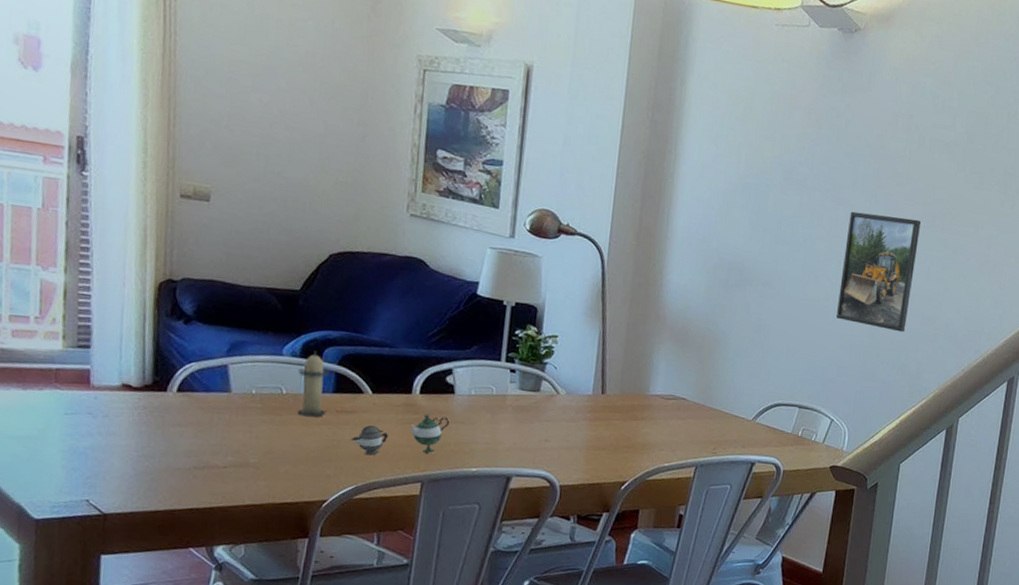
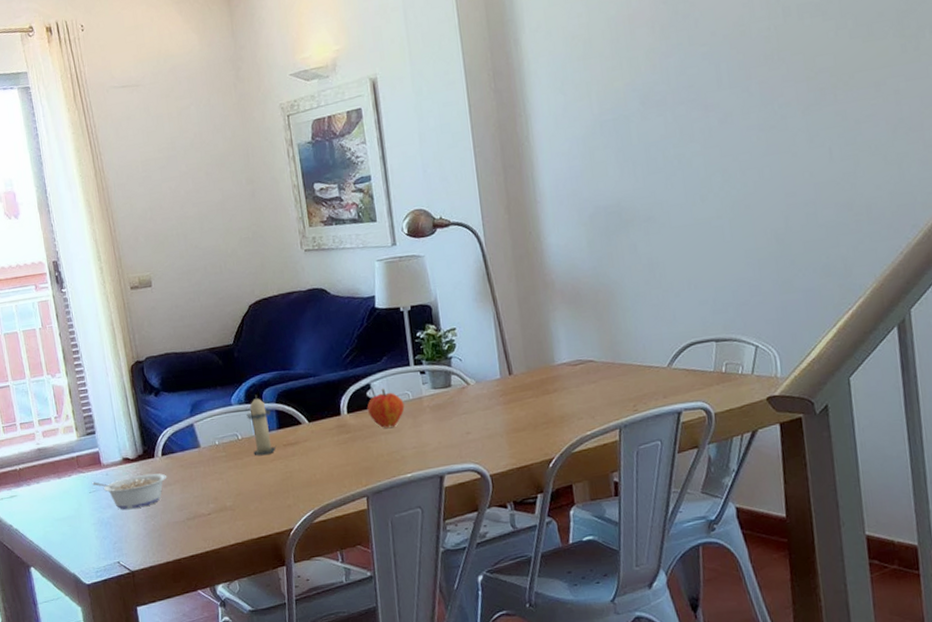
legume: none [70,403,179,444] -> present [91,473,167,510]
teapot: present [350,414,449,456] -> none [300,430,378,481]
fruit: none [443,376,486,419] -> present [367,388,405,429]
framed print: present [835,211,921,333] -> none [723,99,819,235]

